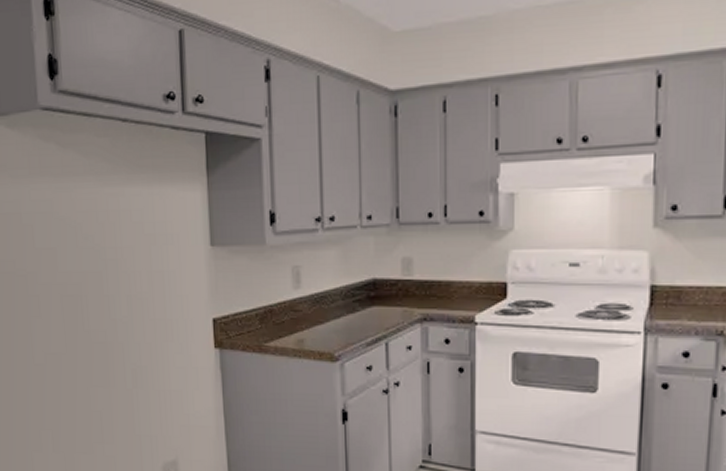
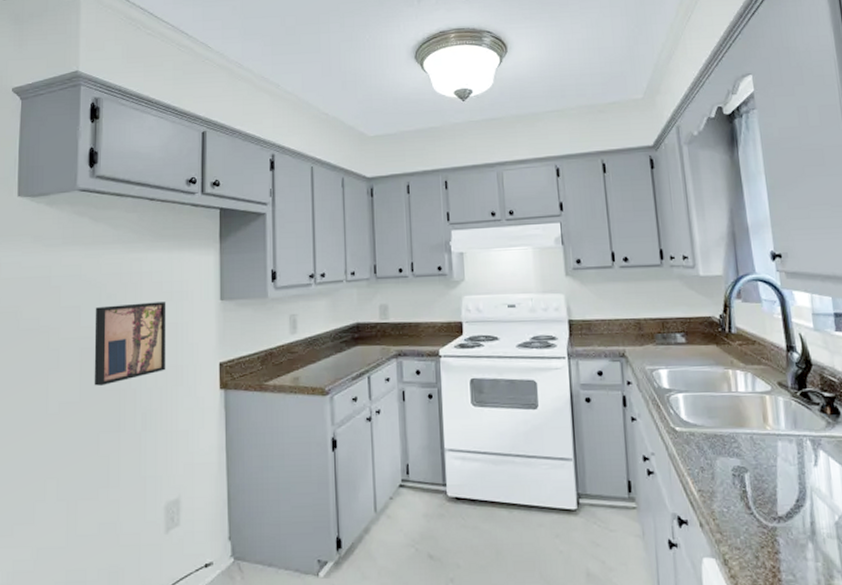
wall art: none [72,246,154,337] -> present [94,302,166,386]

